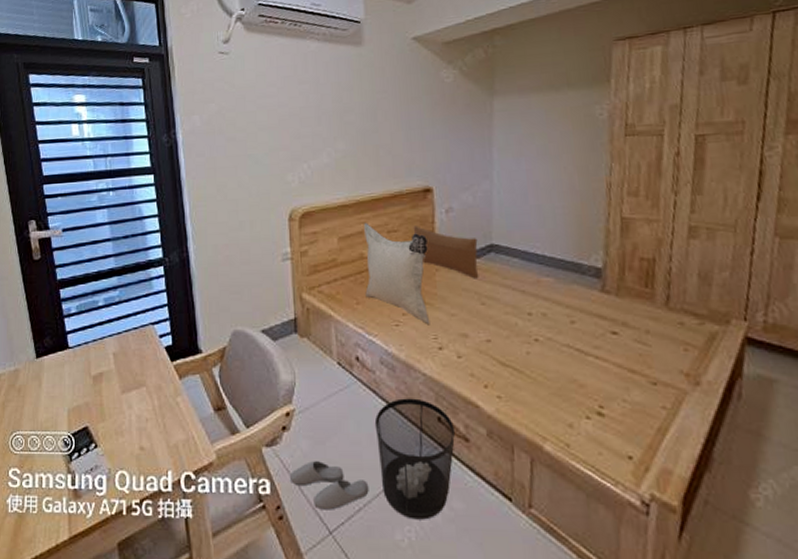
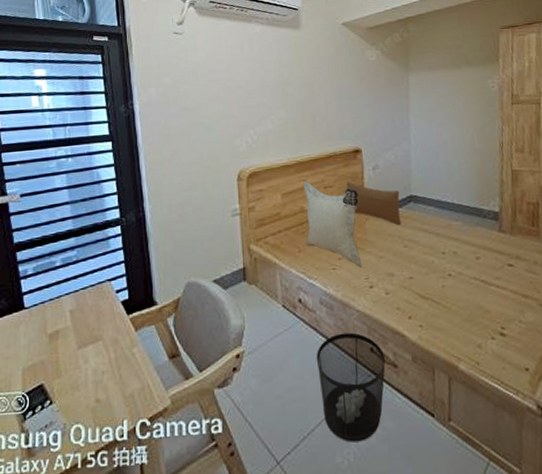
slippers: present [290,461,369,510] -> none [241,397,312,443]

